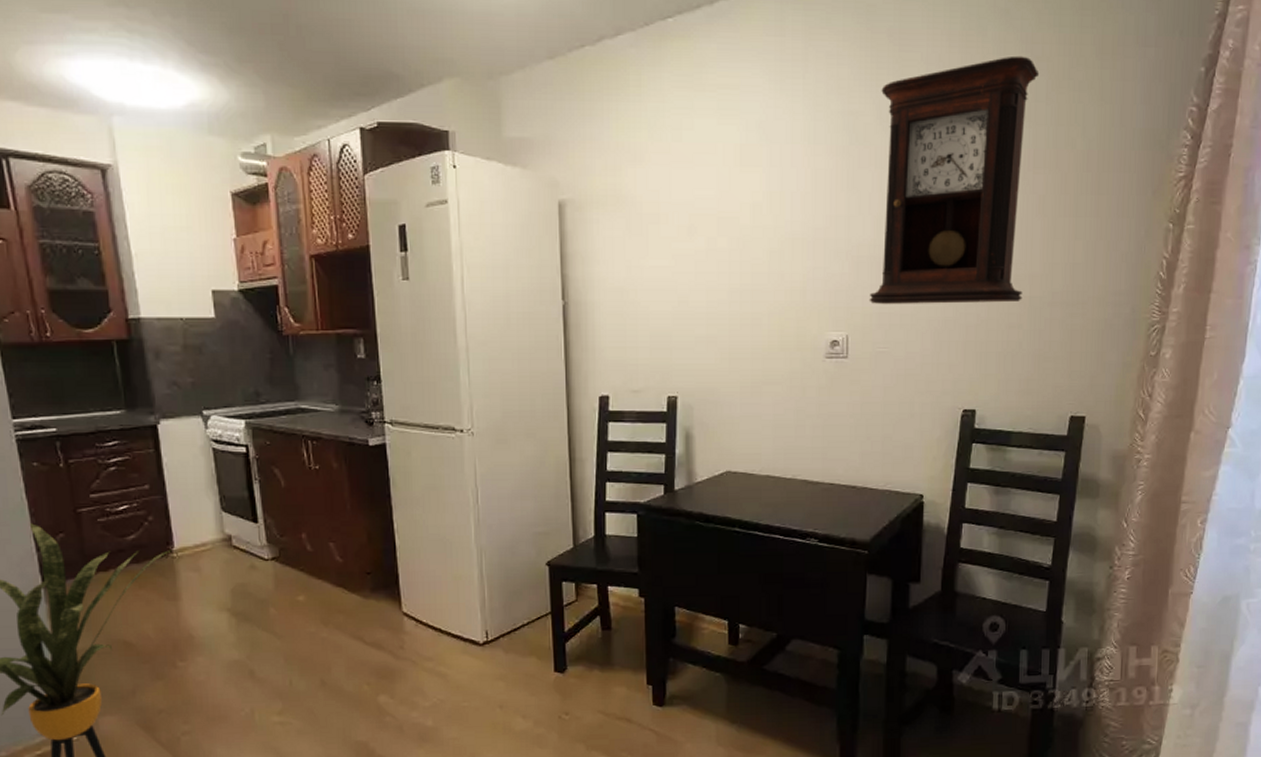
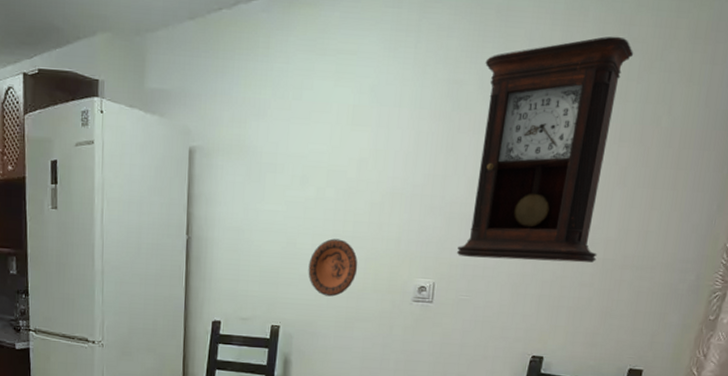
decorative plate: none [705,293,761,359] -> present [308,238,358,297]

